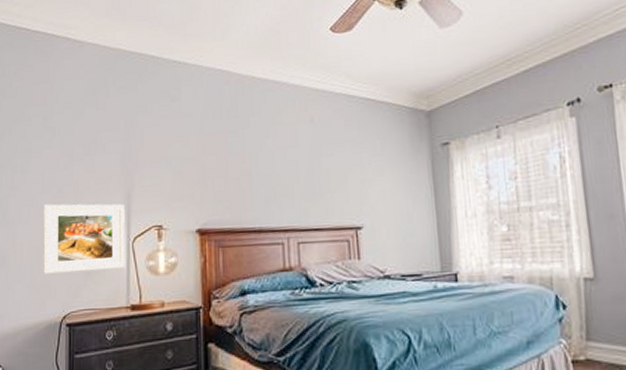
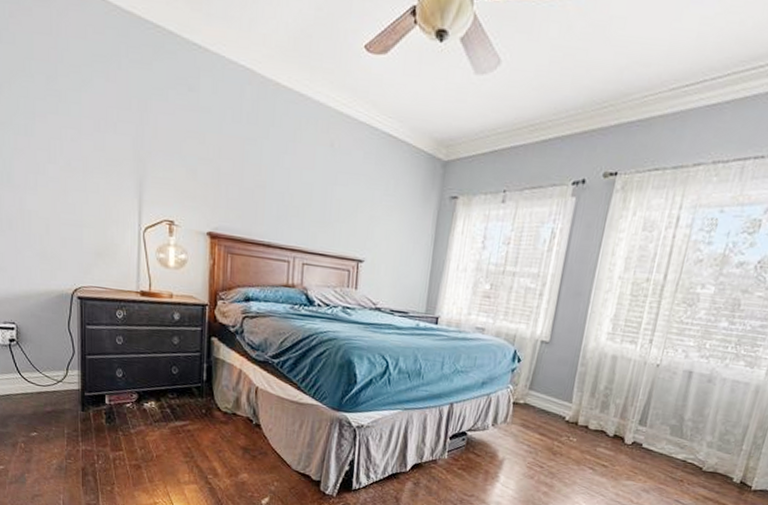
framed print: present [43,203,125,274] -> none [51,175,136,255]

